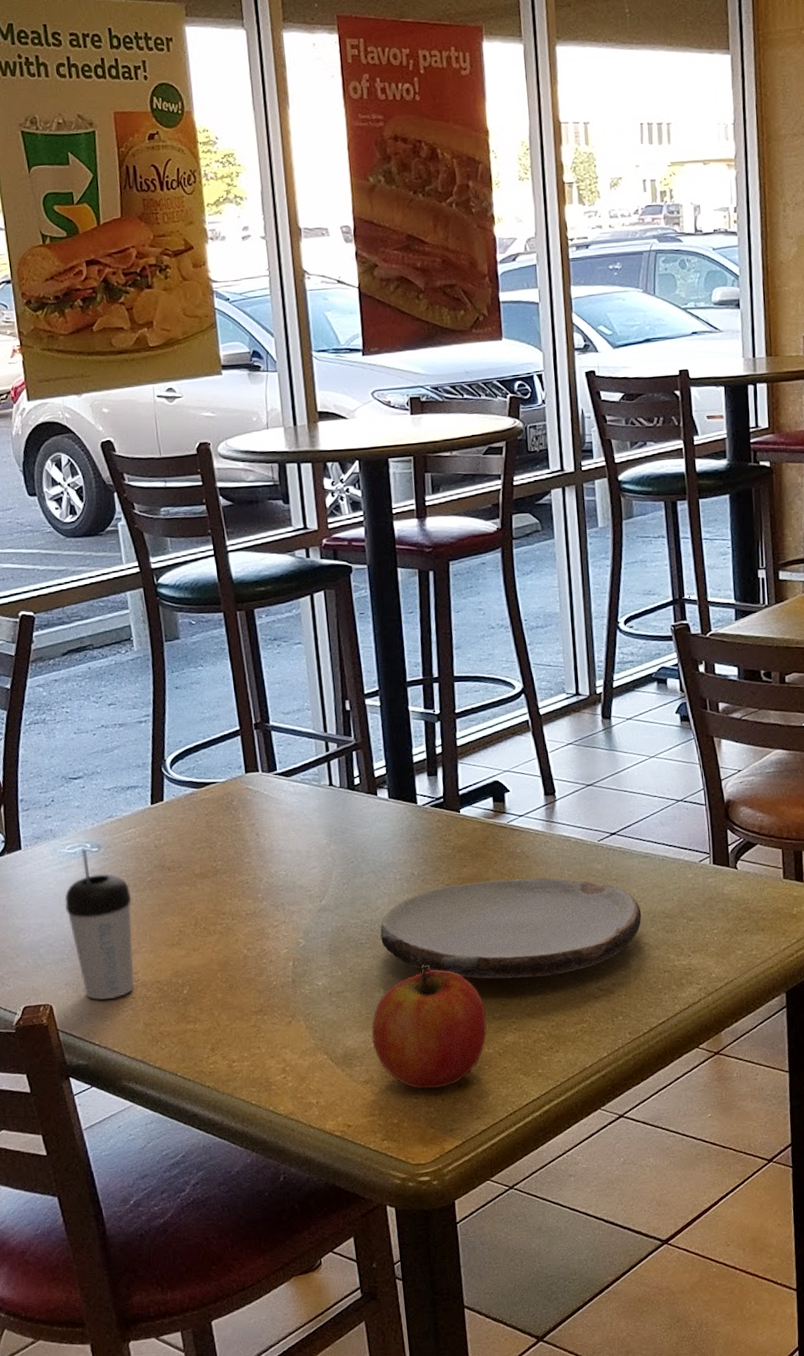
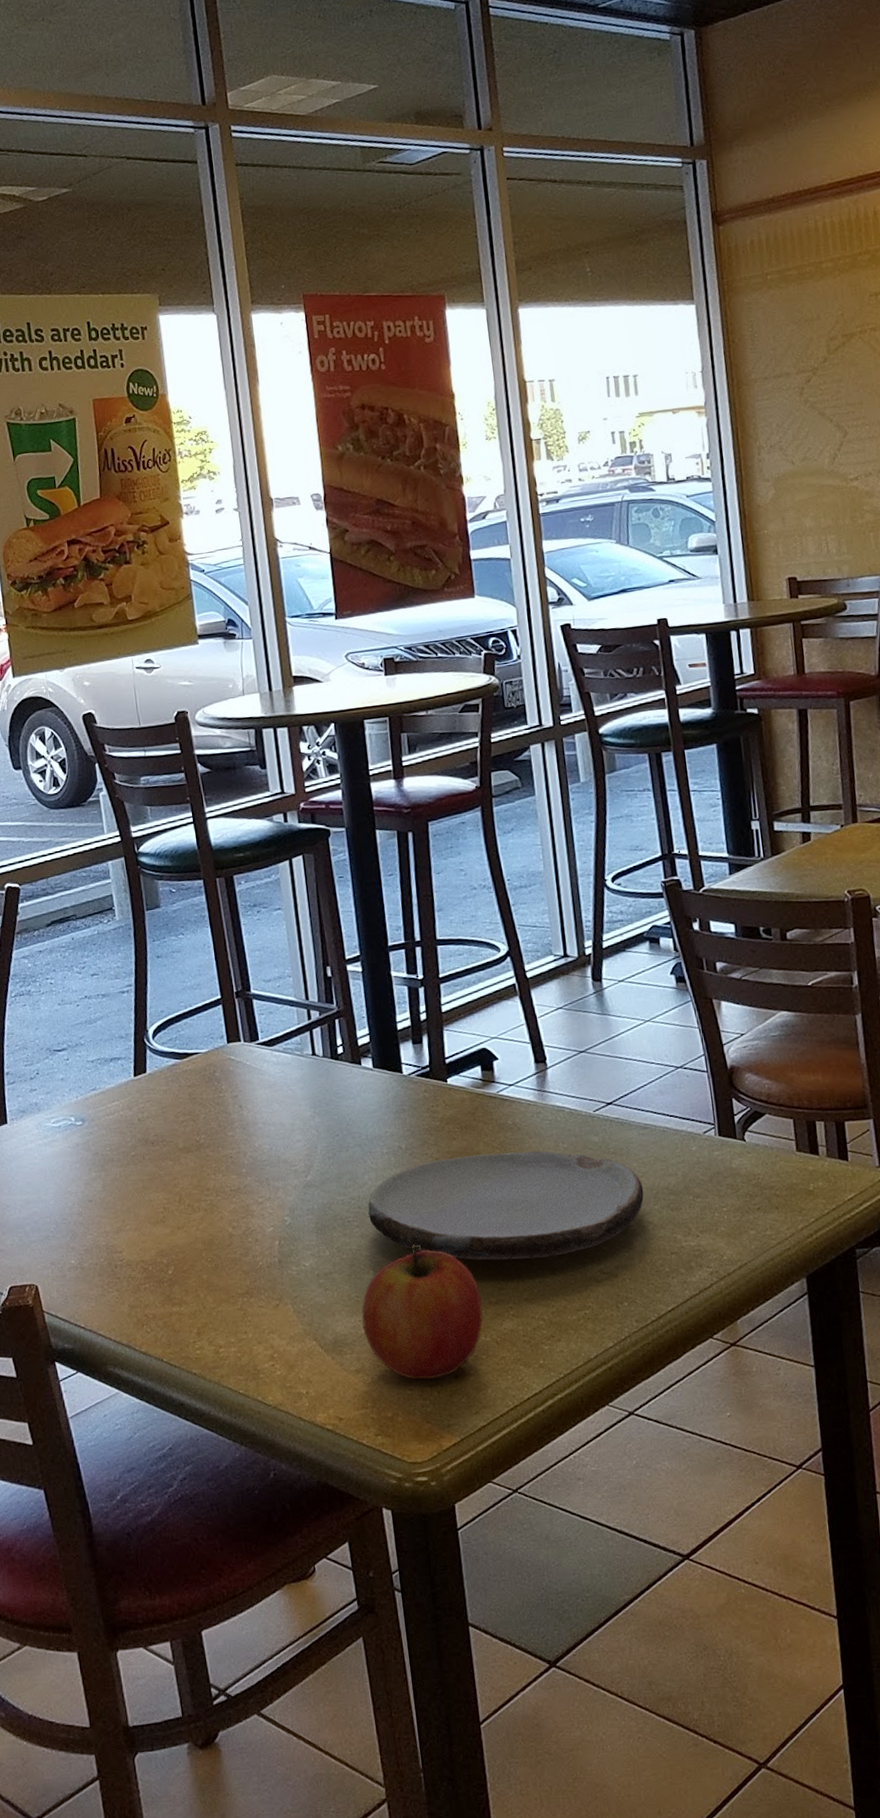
beverage cup: present [65,848,135,1000] -> none [50,1122,120,1280]

